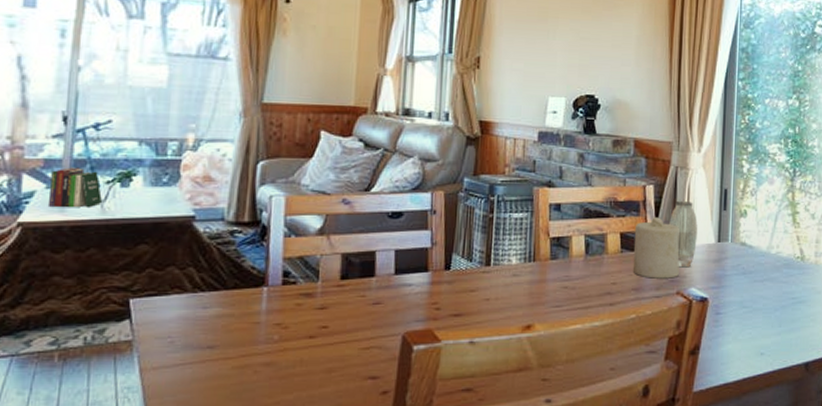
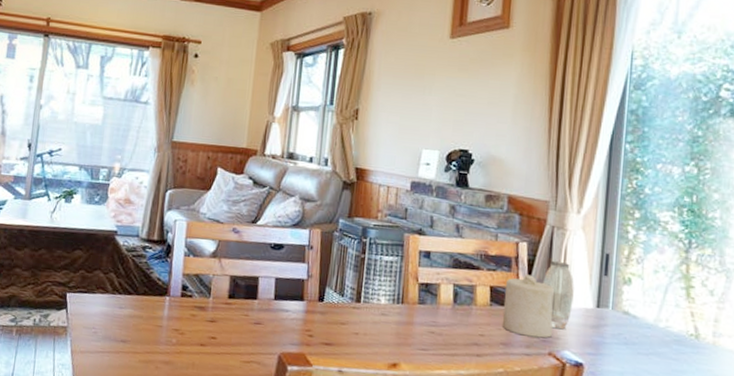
books: present [47,167,103,208] -> none [14,183,52,216]

